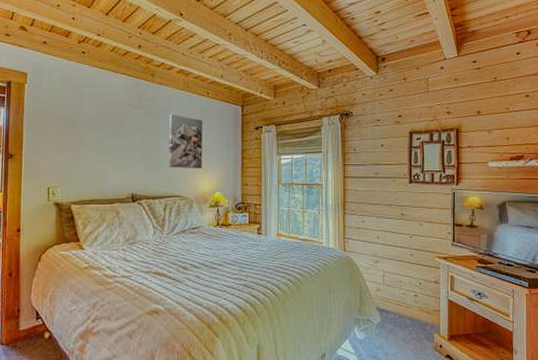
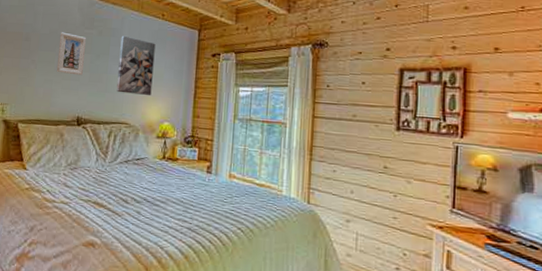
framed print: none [107,113,134,154] -> present [56,32,86,76]

